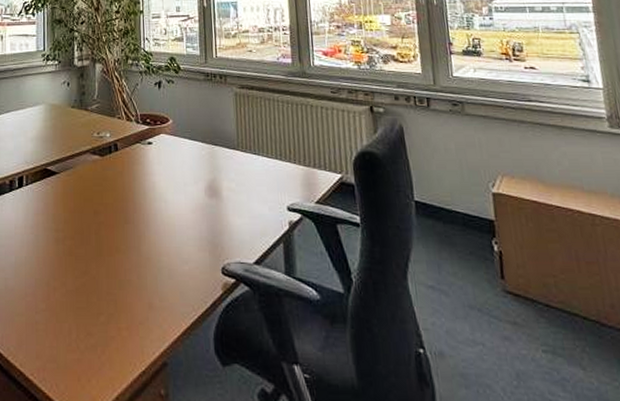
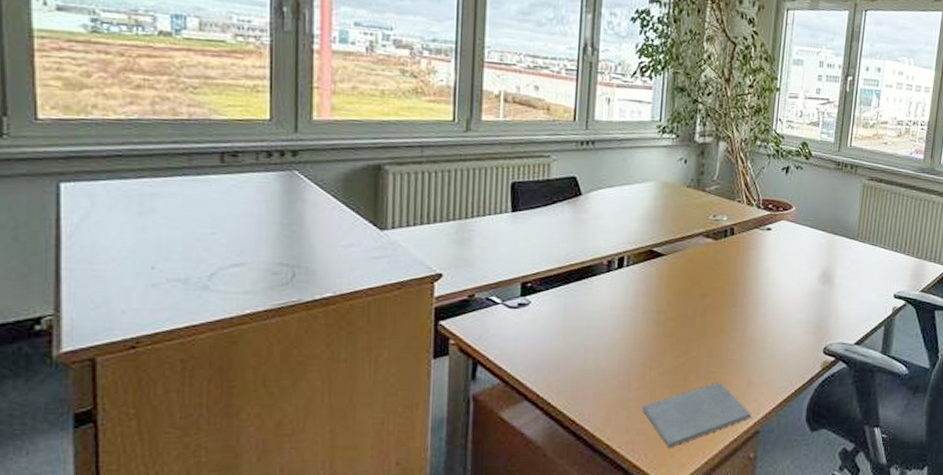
notepad: none [50,305,157,379] -> present [642,382,752,448]

